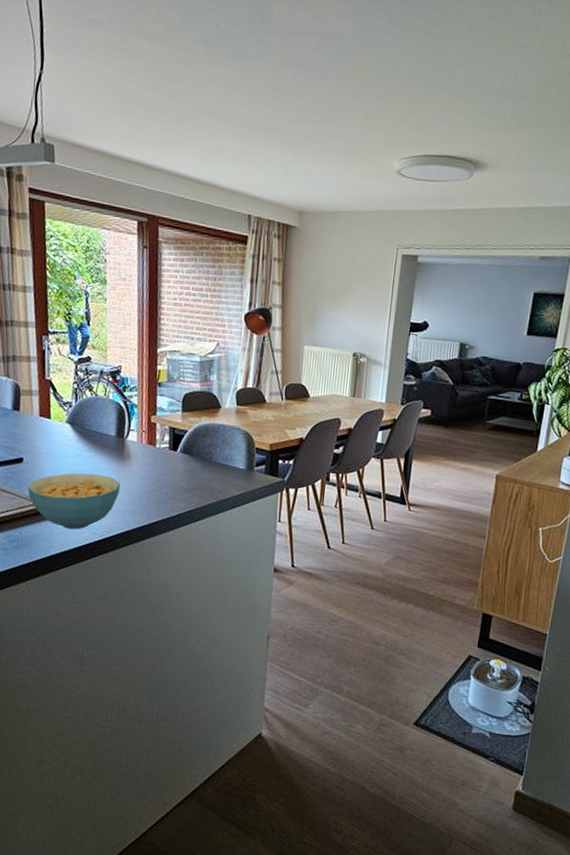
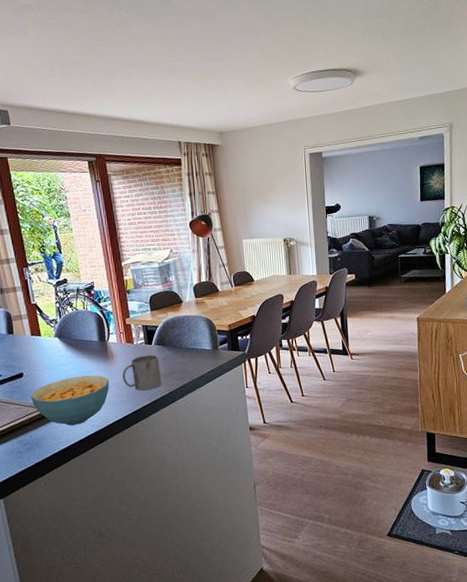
mug: none [136,462,182,504] -> present [122,355,162,391]

